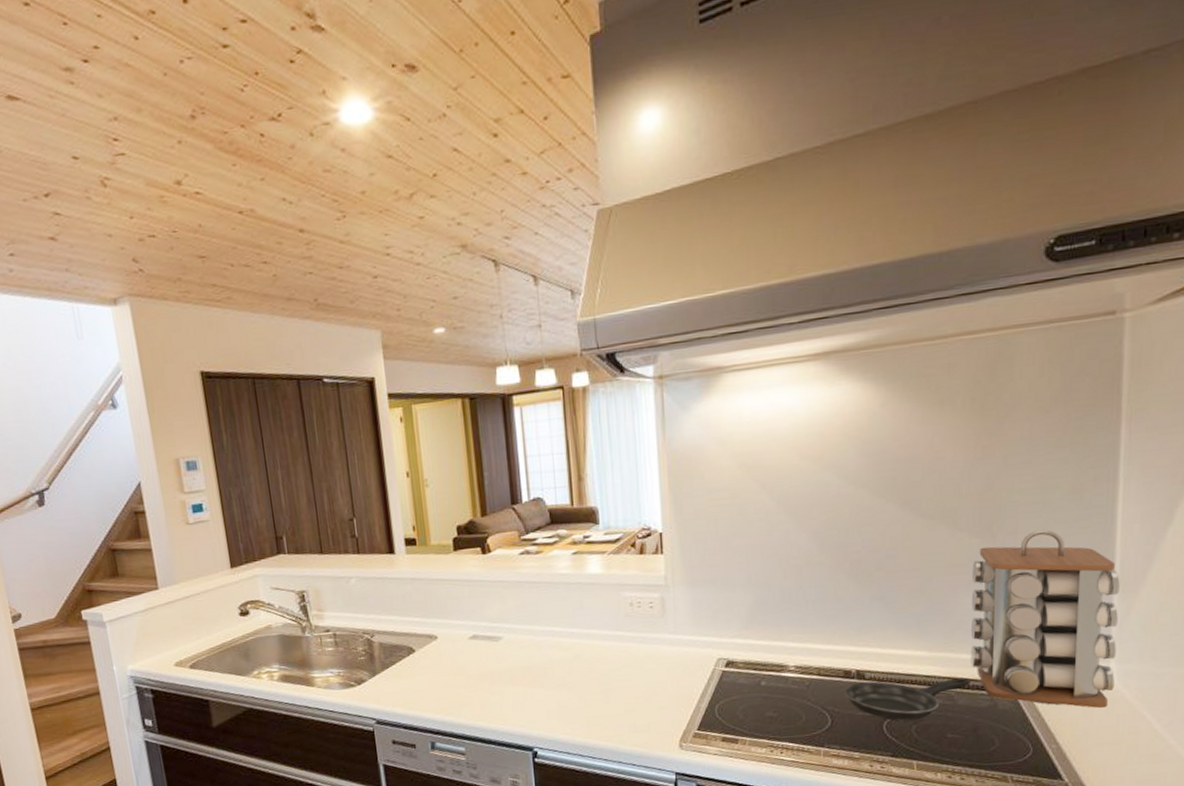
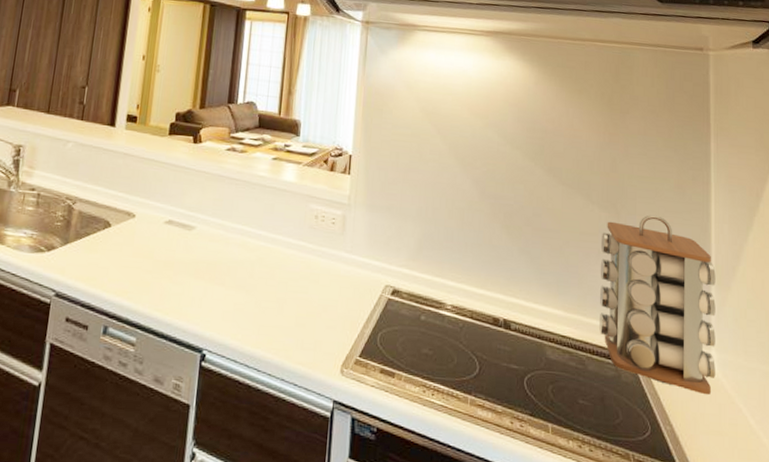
frying pan: present [845,677,971,722] -> none [493,332,599,380]

